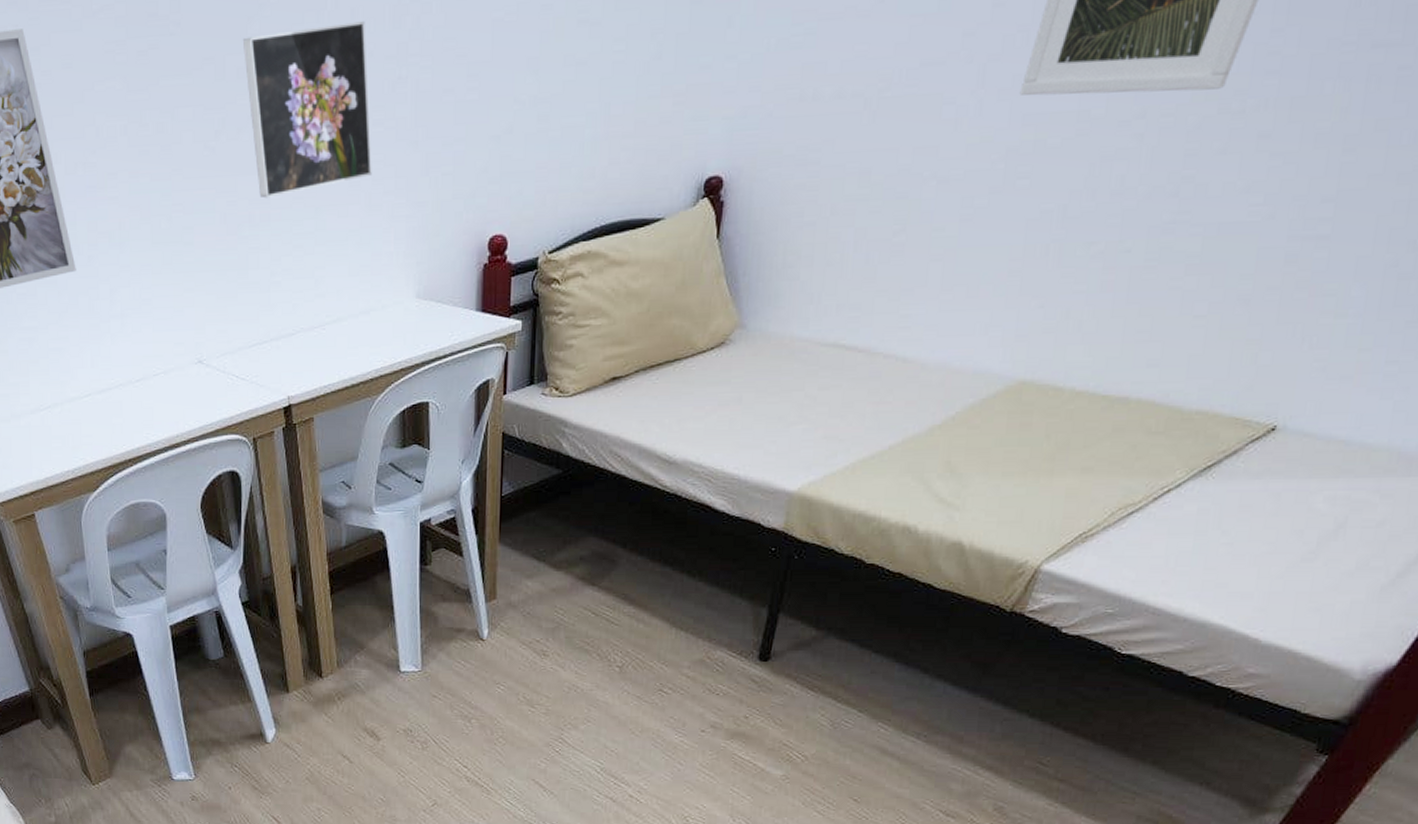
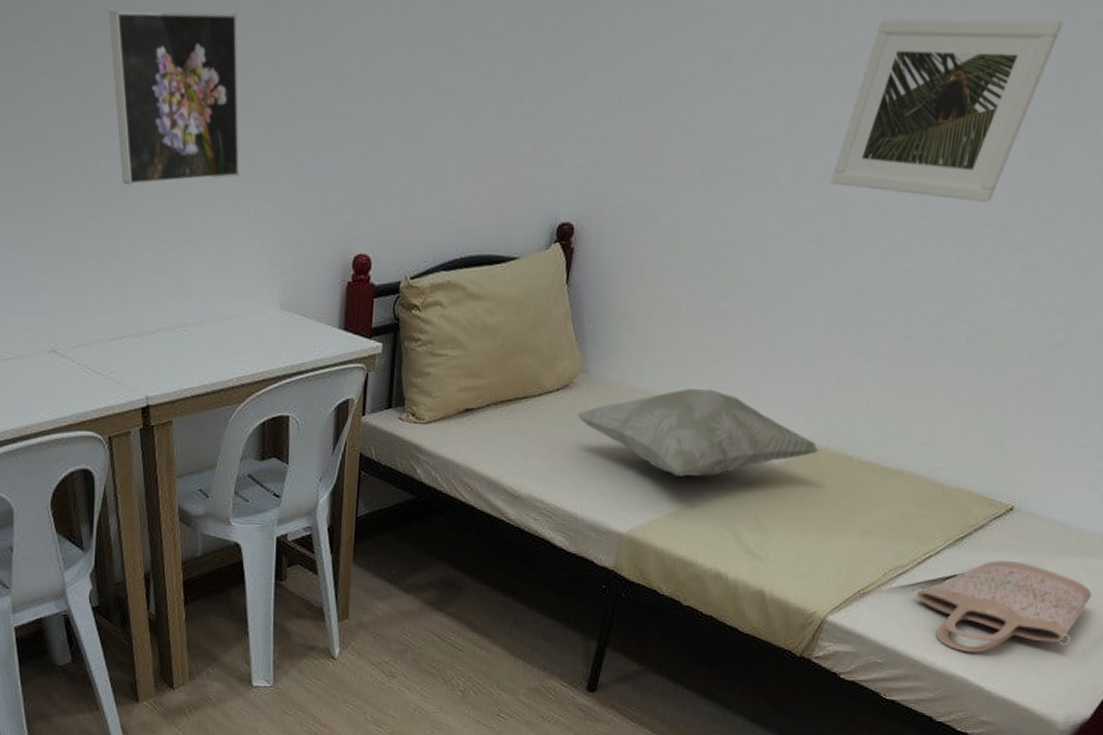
decorative pillow: none [733,330,1022,427] -> present [575,388,819,478]
shopping bag: none [1148,489,1390,596] -> present [912,560,1092,653]

